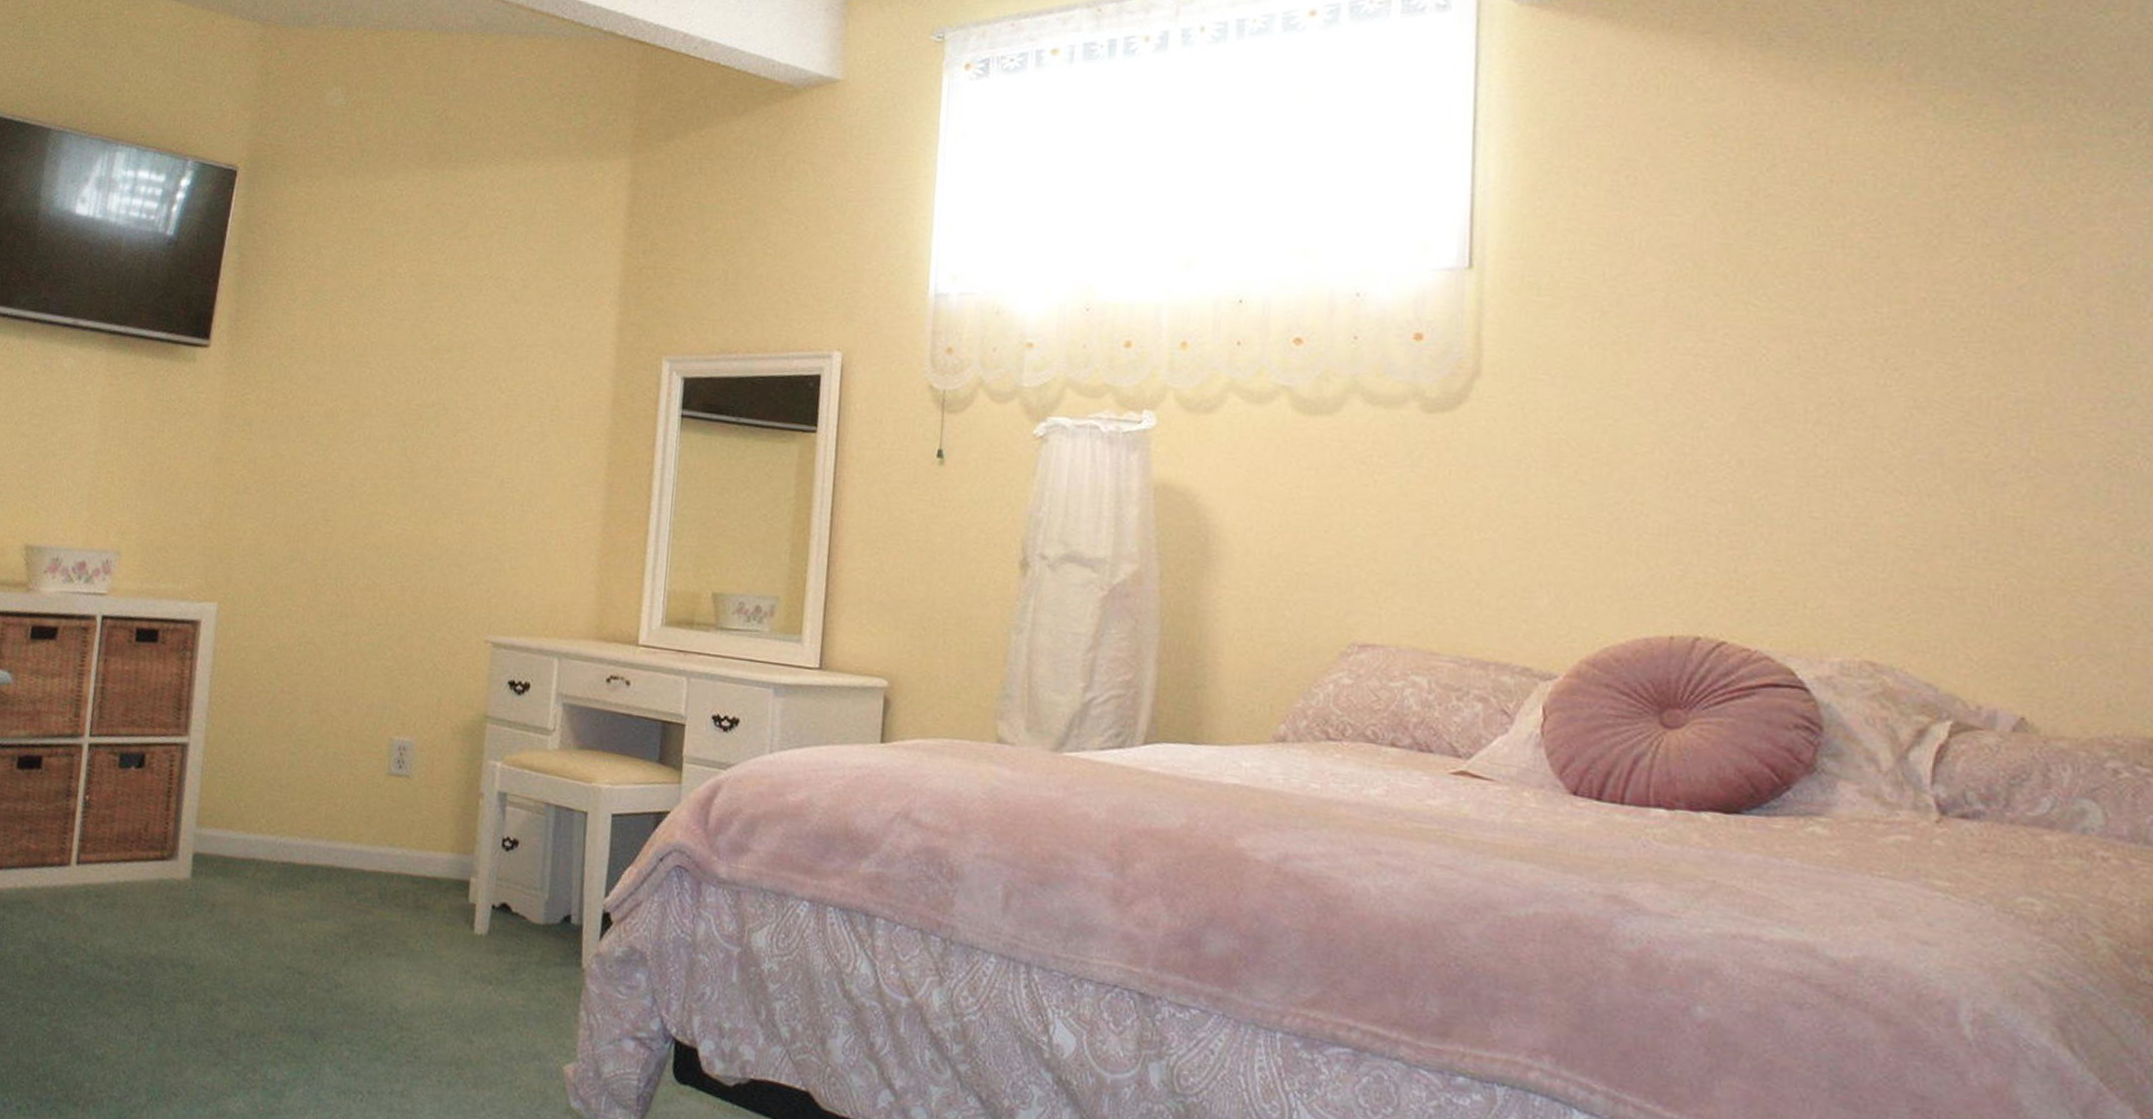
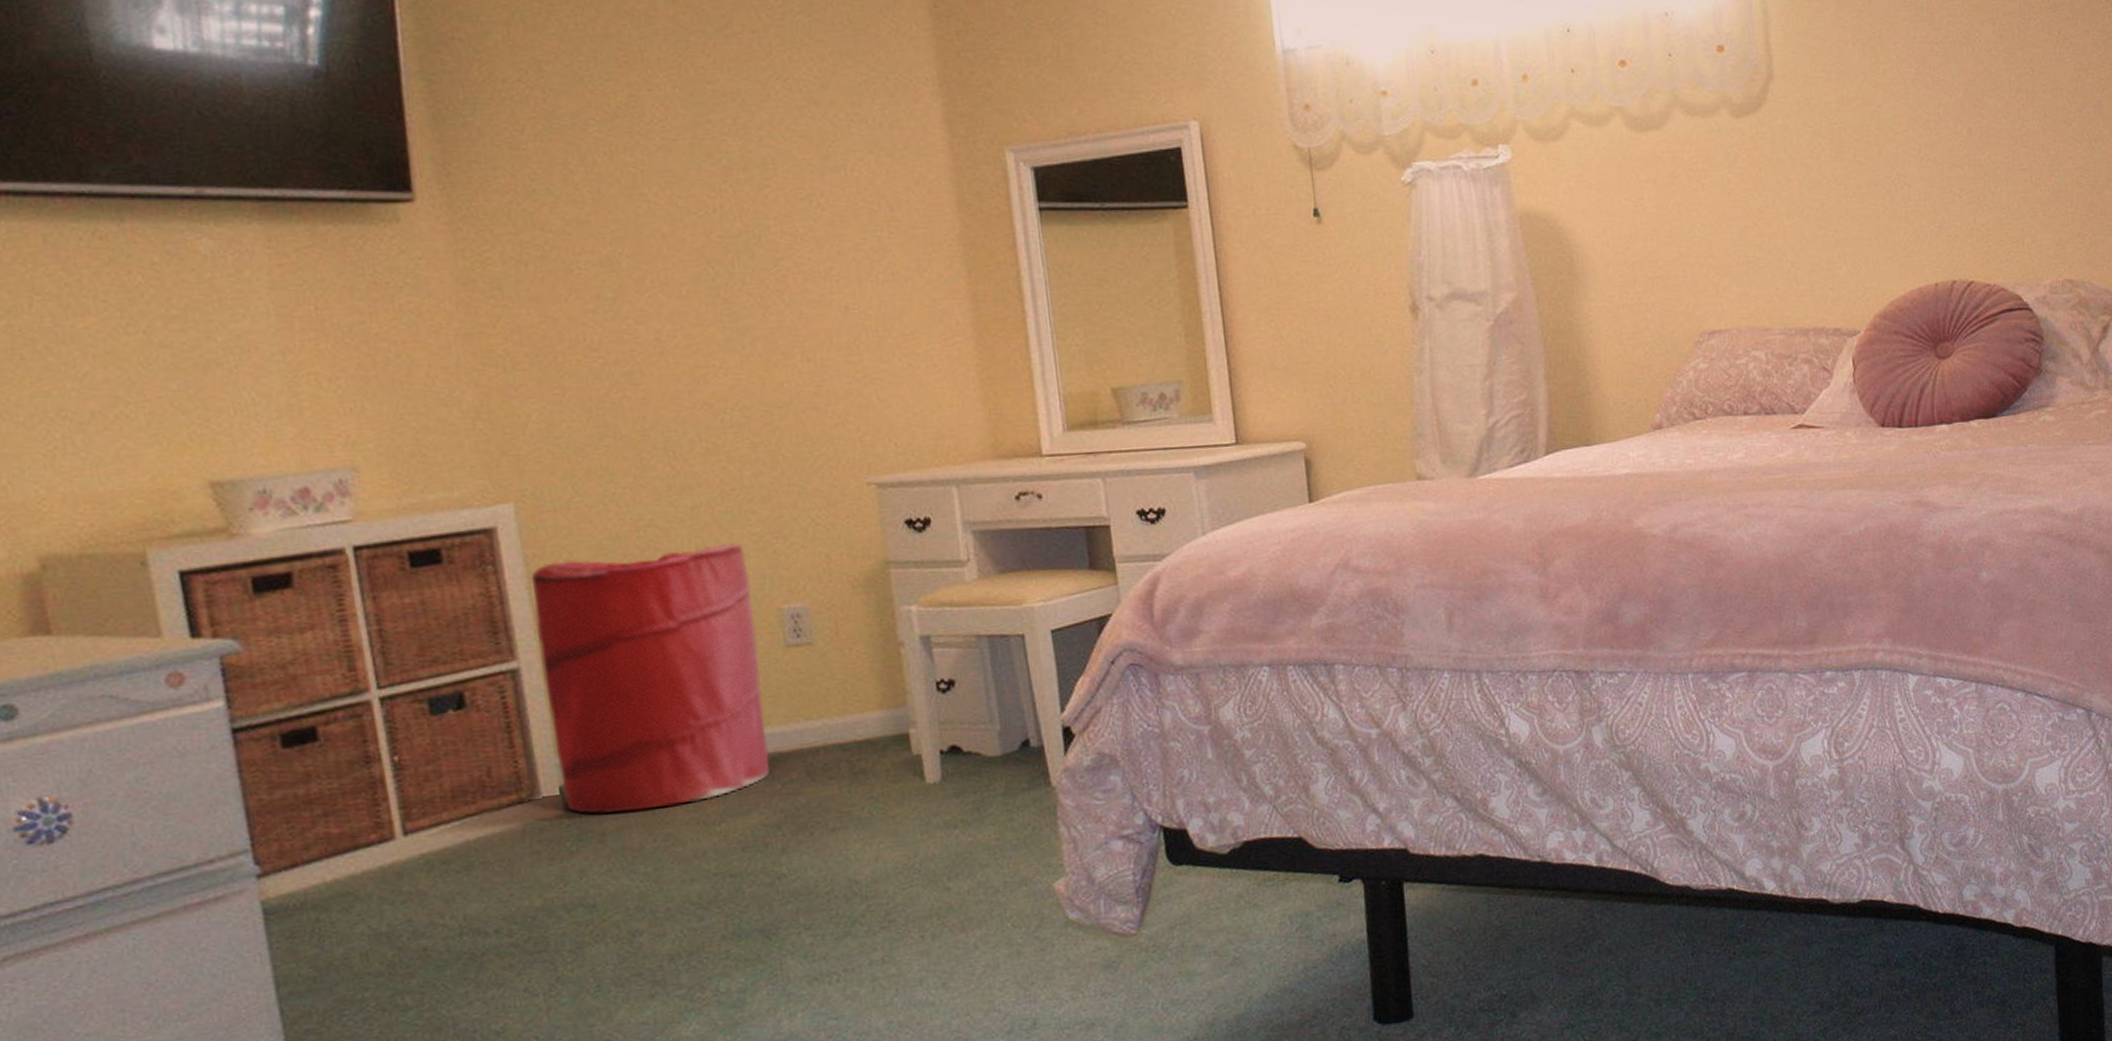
laundry hamper: none [193,659,375,898] -> present [530,543,770,815]

